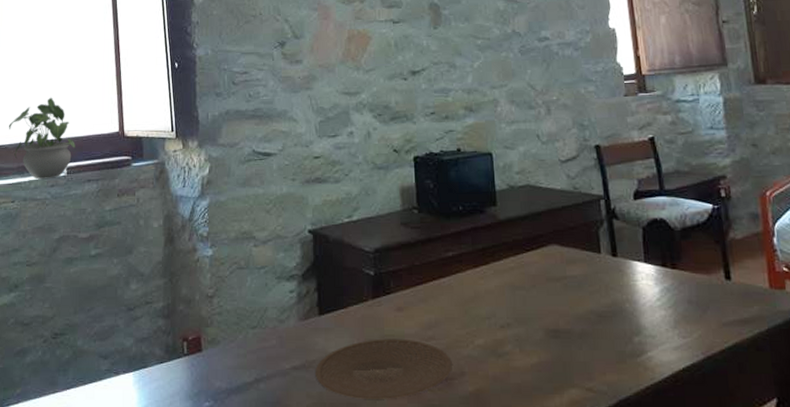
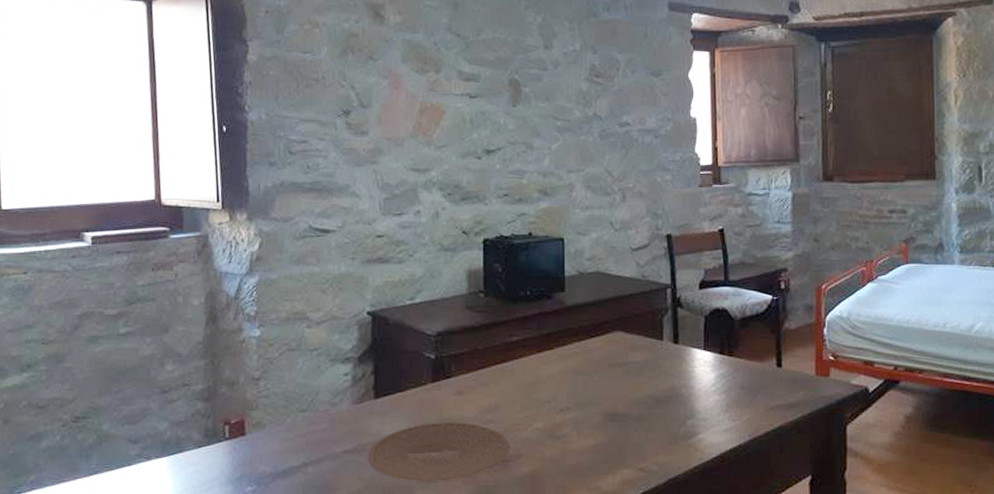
potted plant: present [8,97,75,180] -> none [19,157,102,250]

